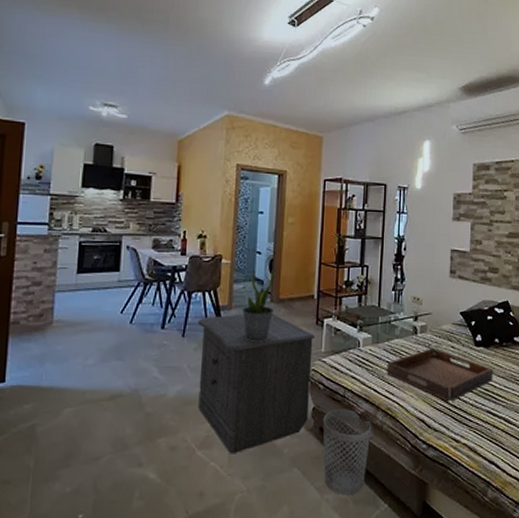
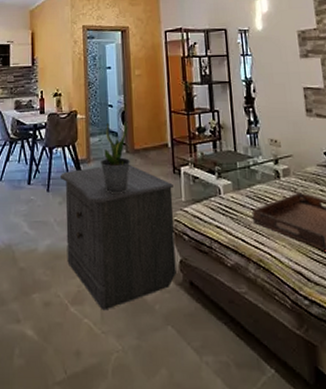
wastebasket: present [323,409,372,496] -> none [192,261,246,358]

